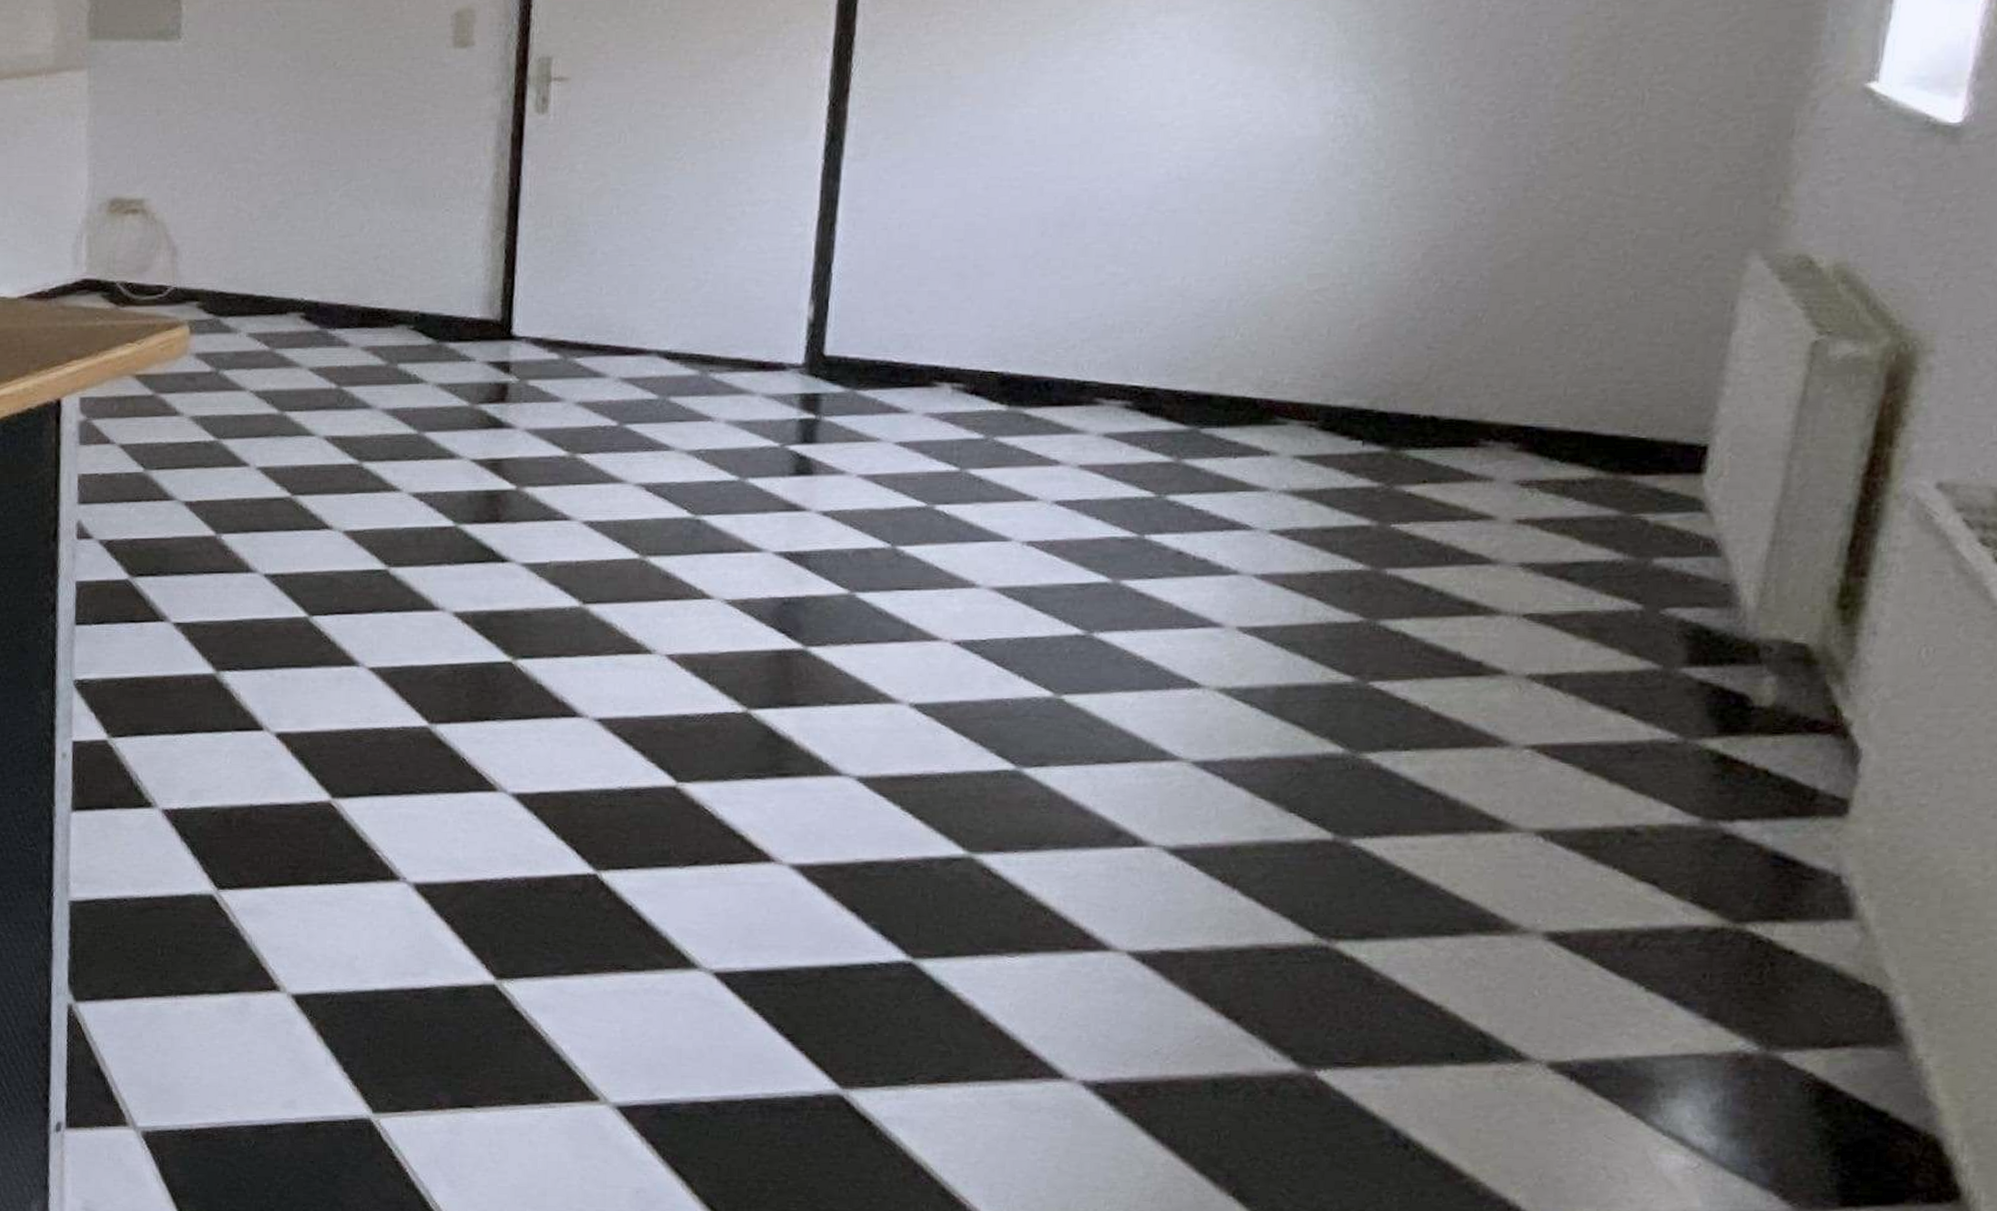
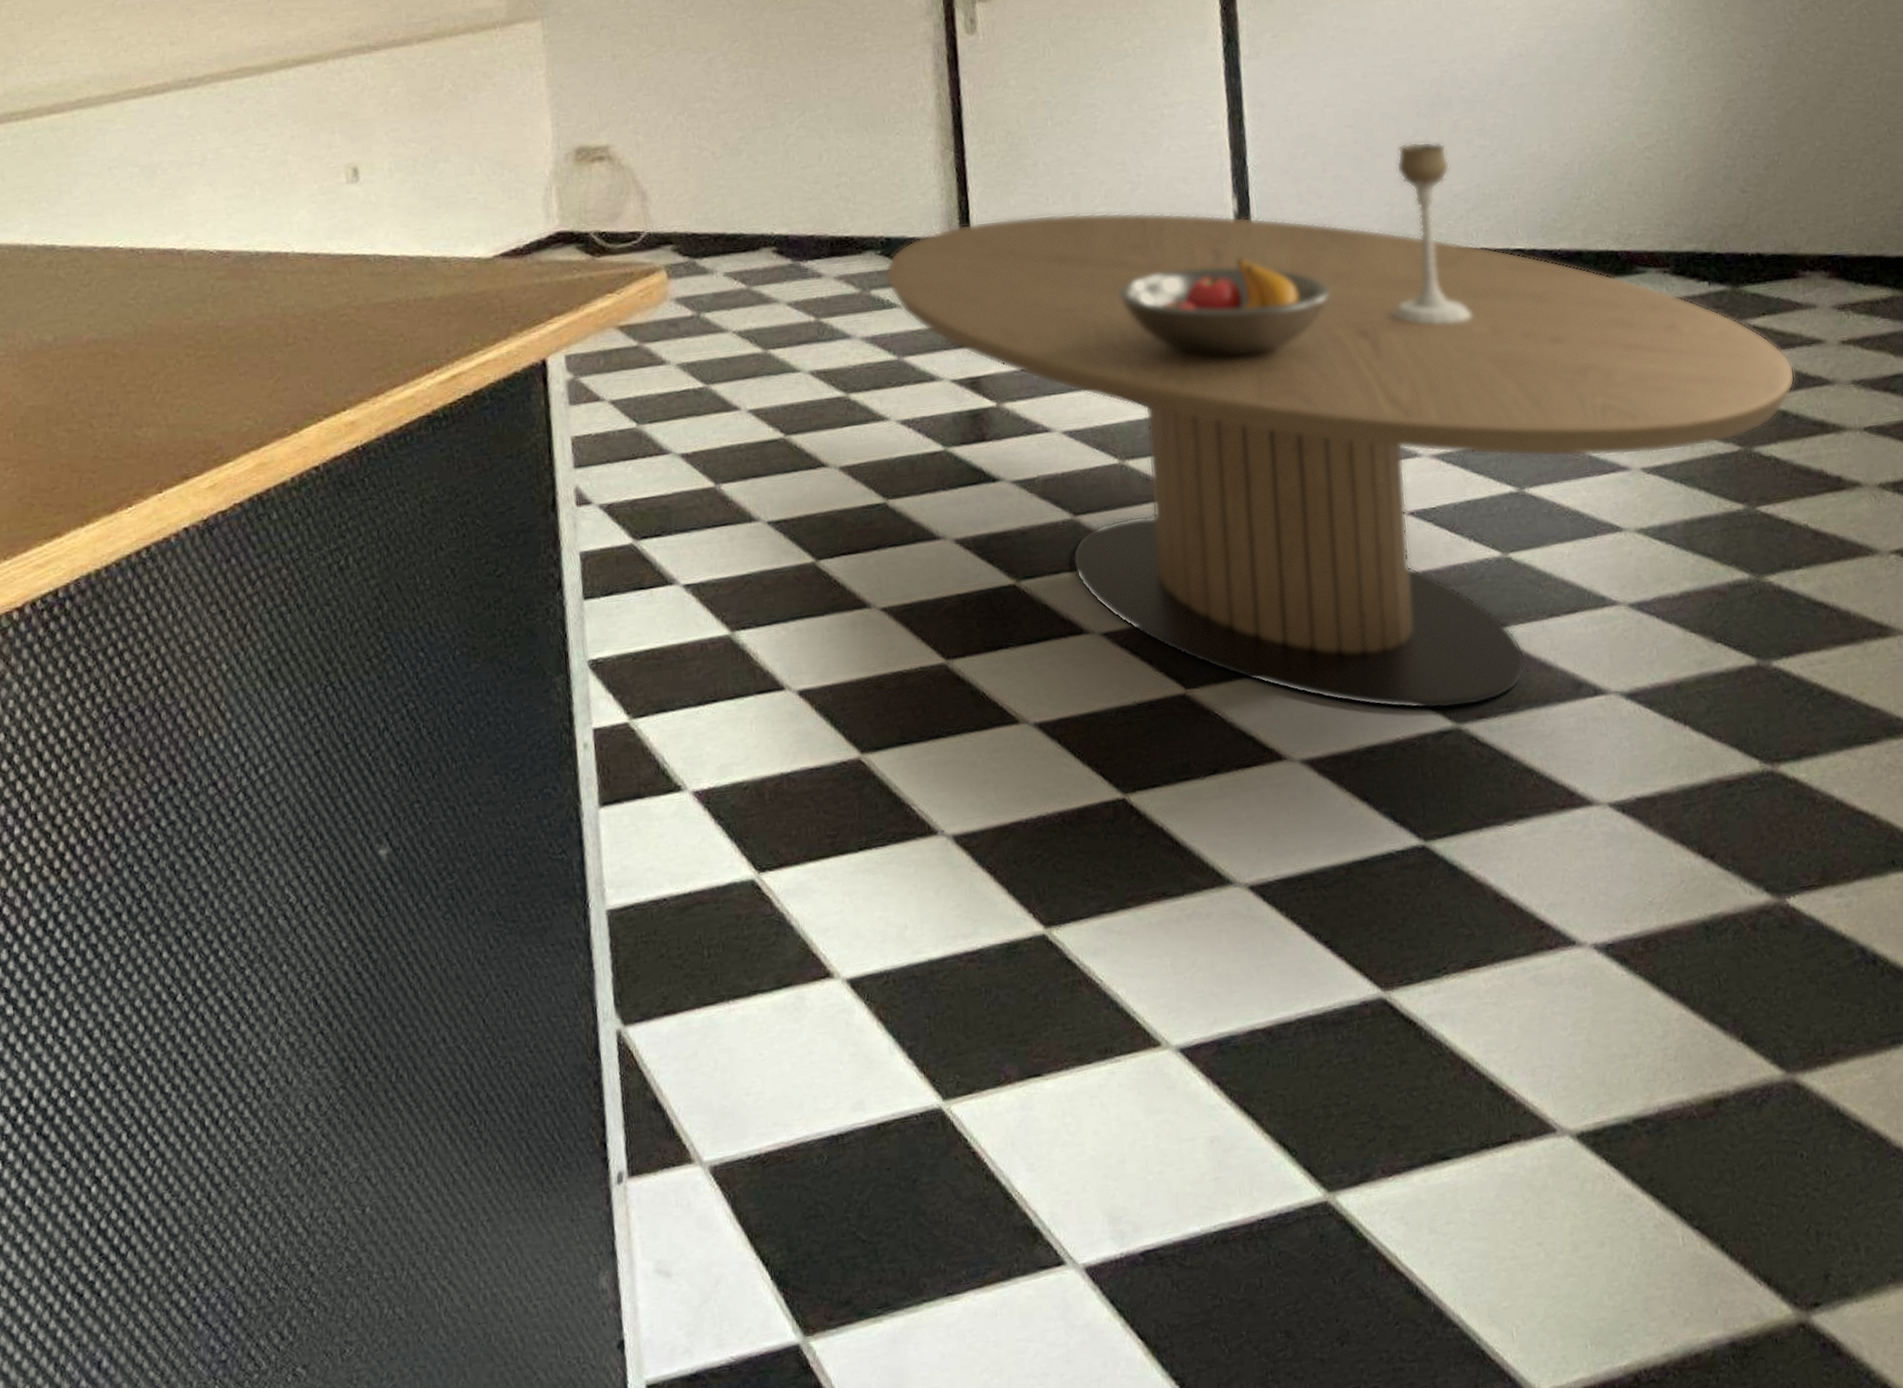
dining table: none [415,305,1449,838] -> present [885,212,1795,710]
fruit bowl: none [665,367,904,467] -> present [1118,258,1330,357]
candle holder: none [974,262,1071,456] -> present [1393,141,1472,324]

